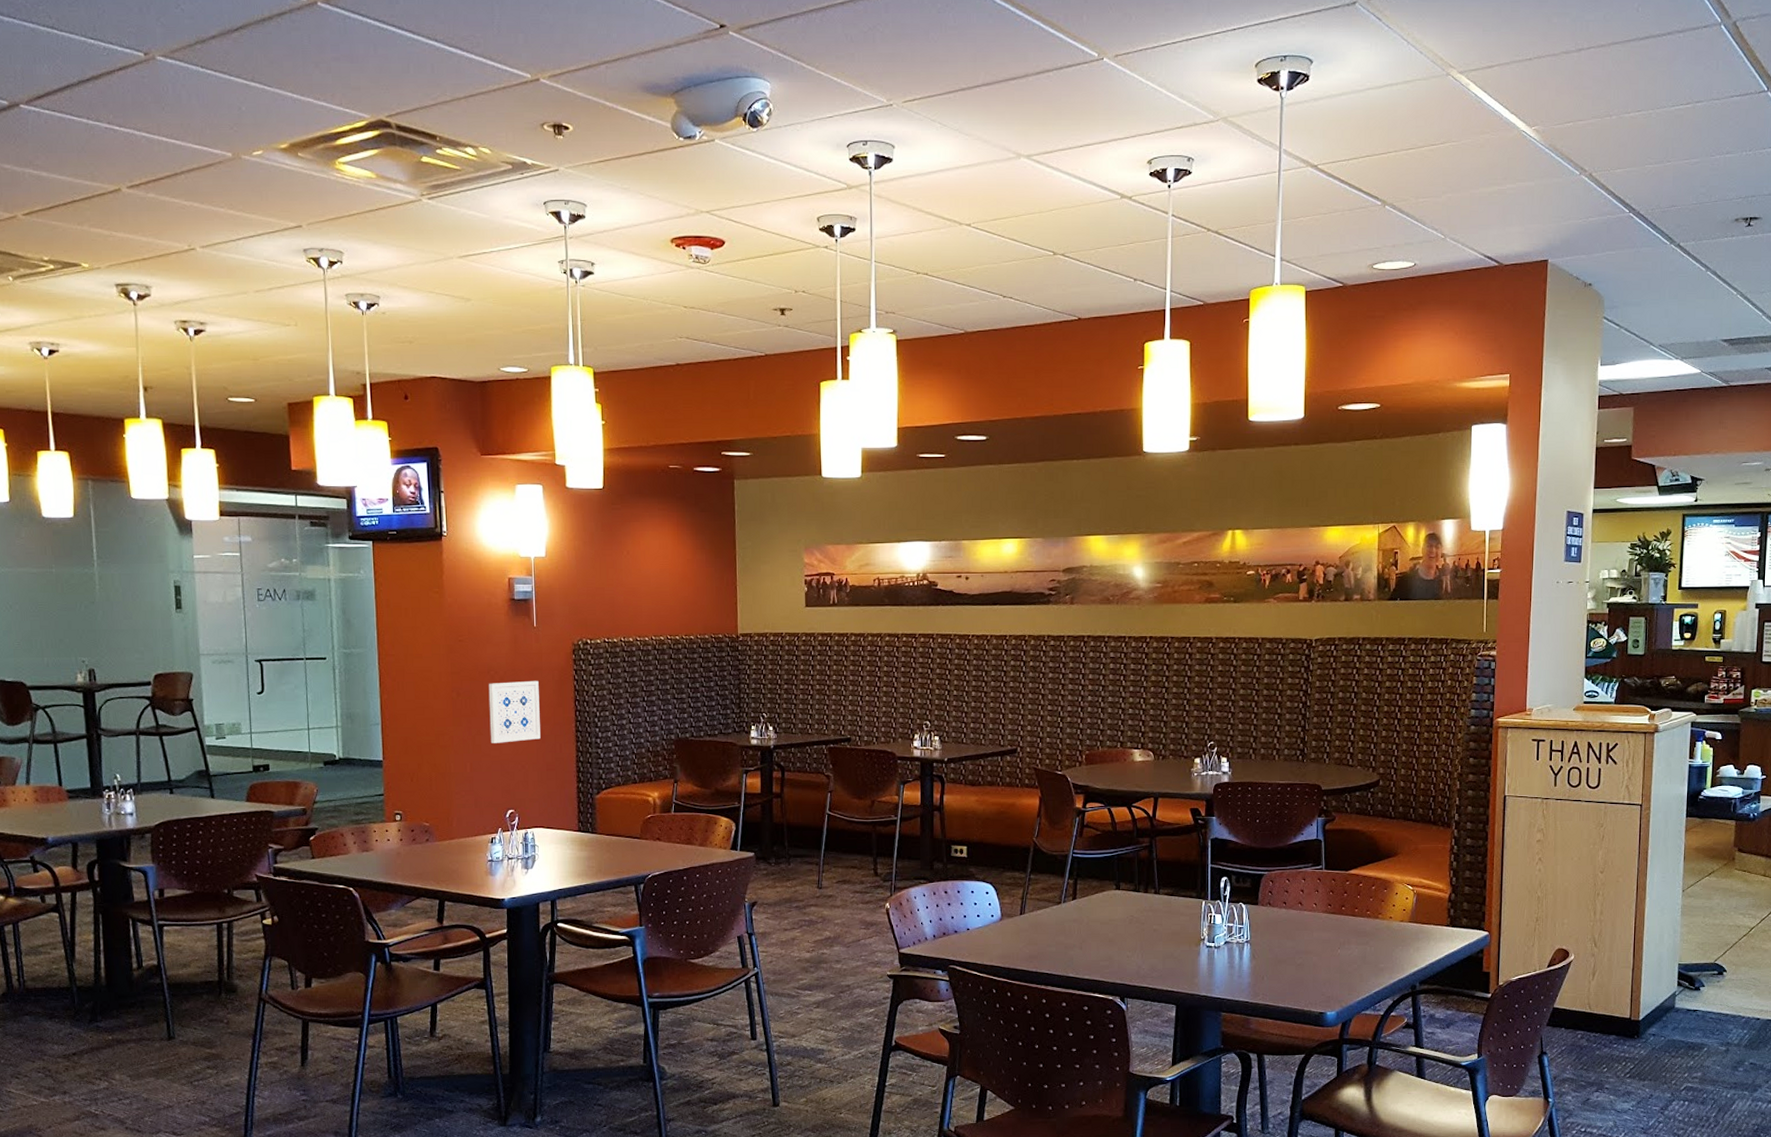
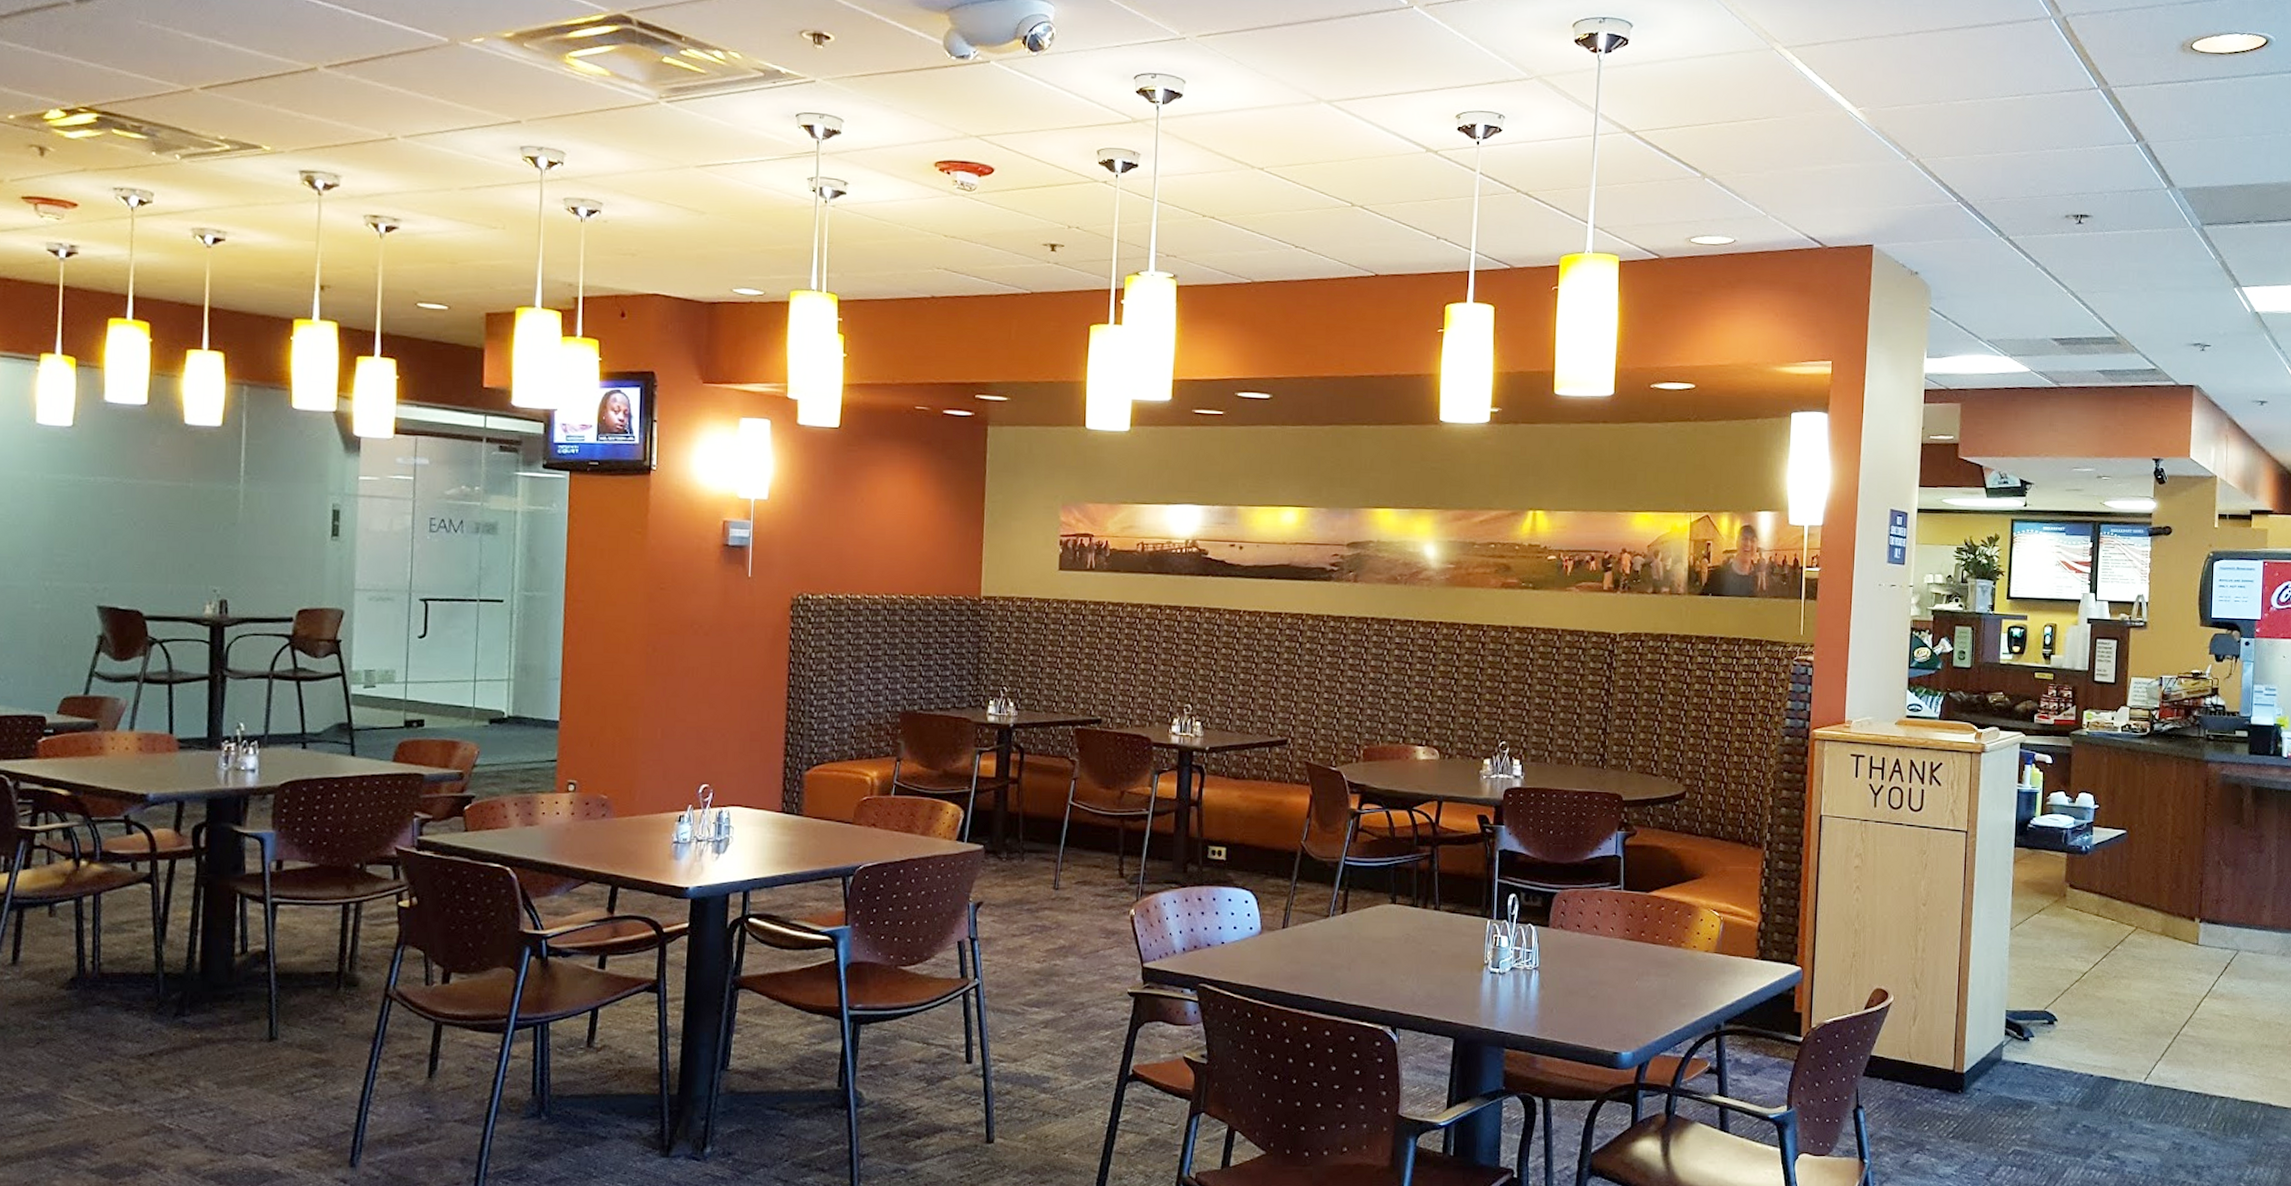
wall art: present [488,680,541,743] -> none [687,637,749,707]

